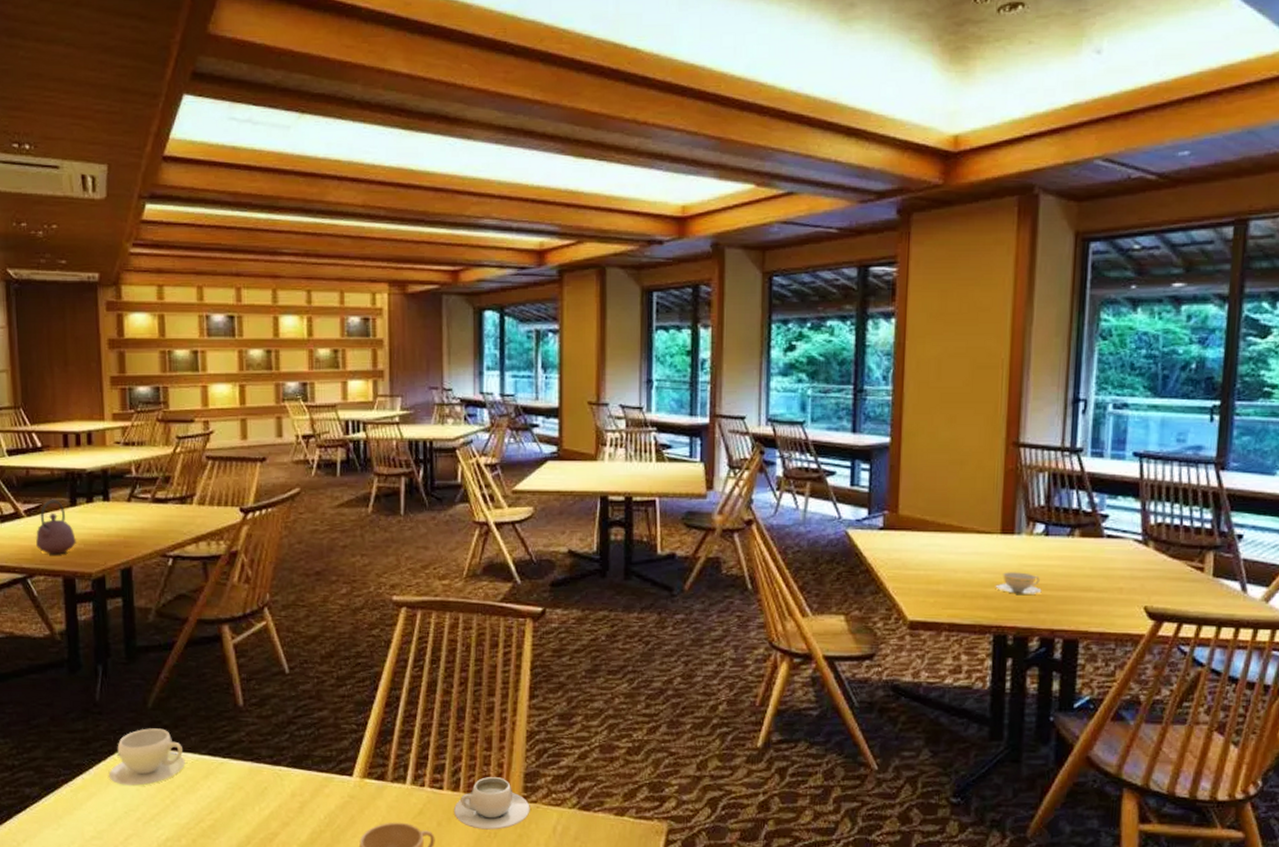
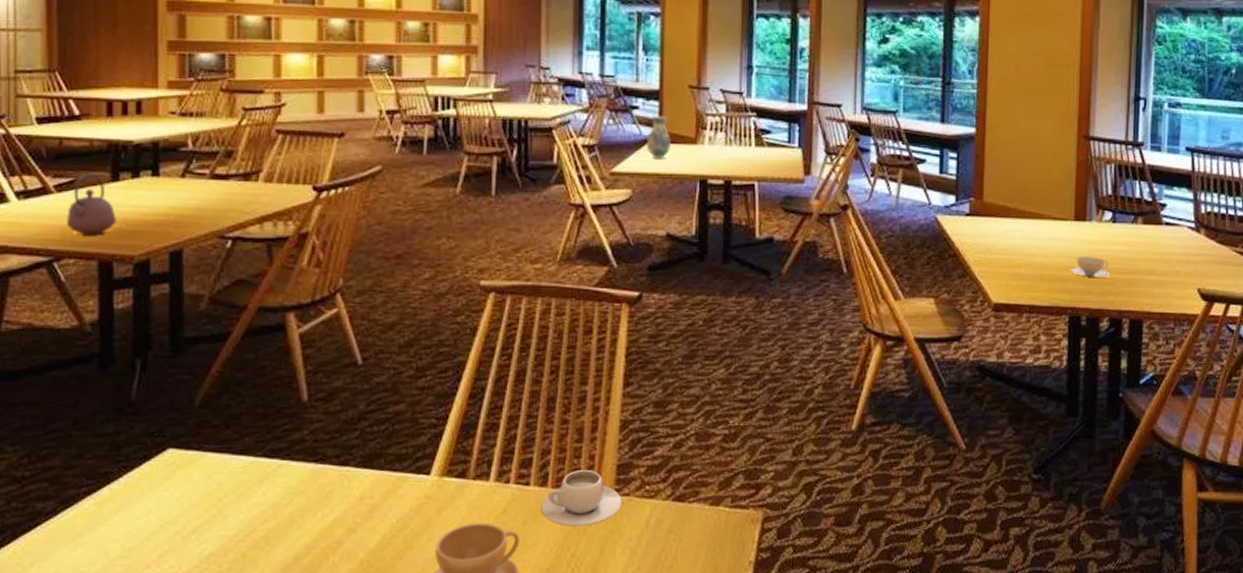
teacup: present [108,728,185,786] -> none [142,429,237,495]
vase: none [548,433,571,475] -> present [647,116,671,158]

